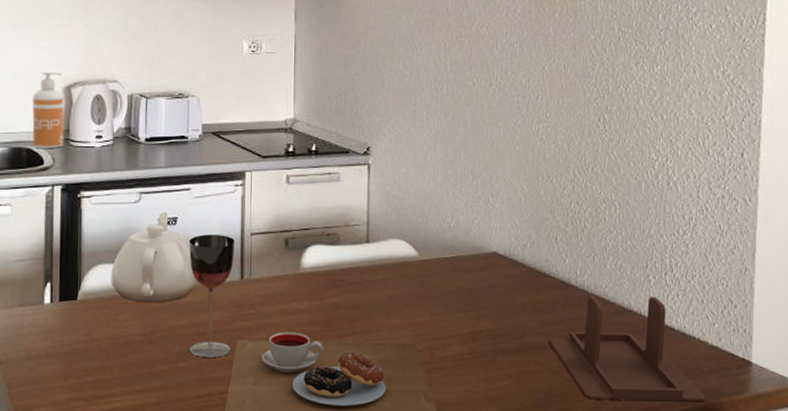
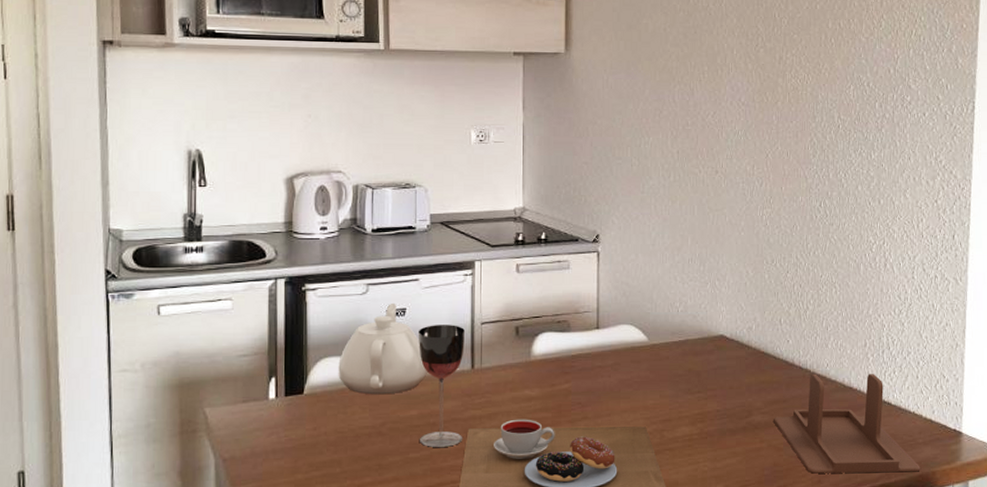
soap dispenser: present [32,71,64,149] -> none [253,162,287,242]

